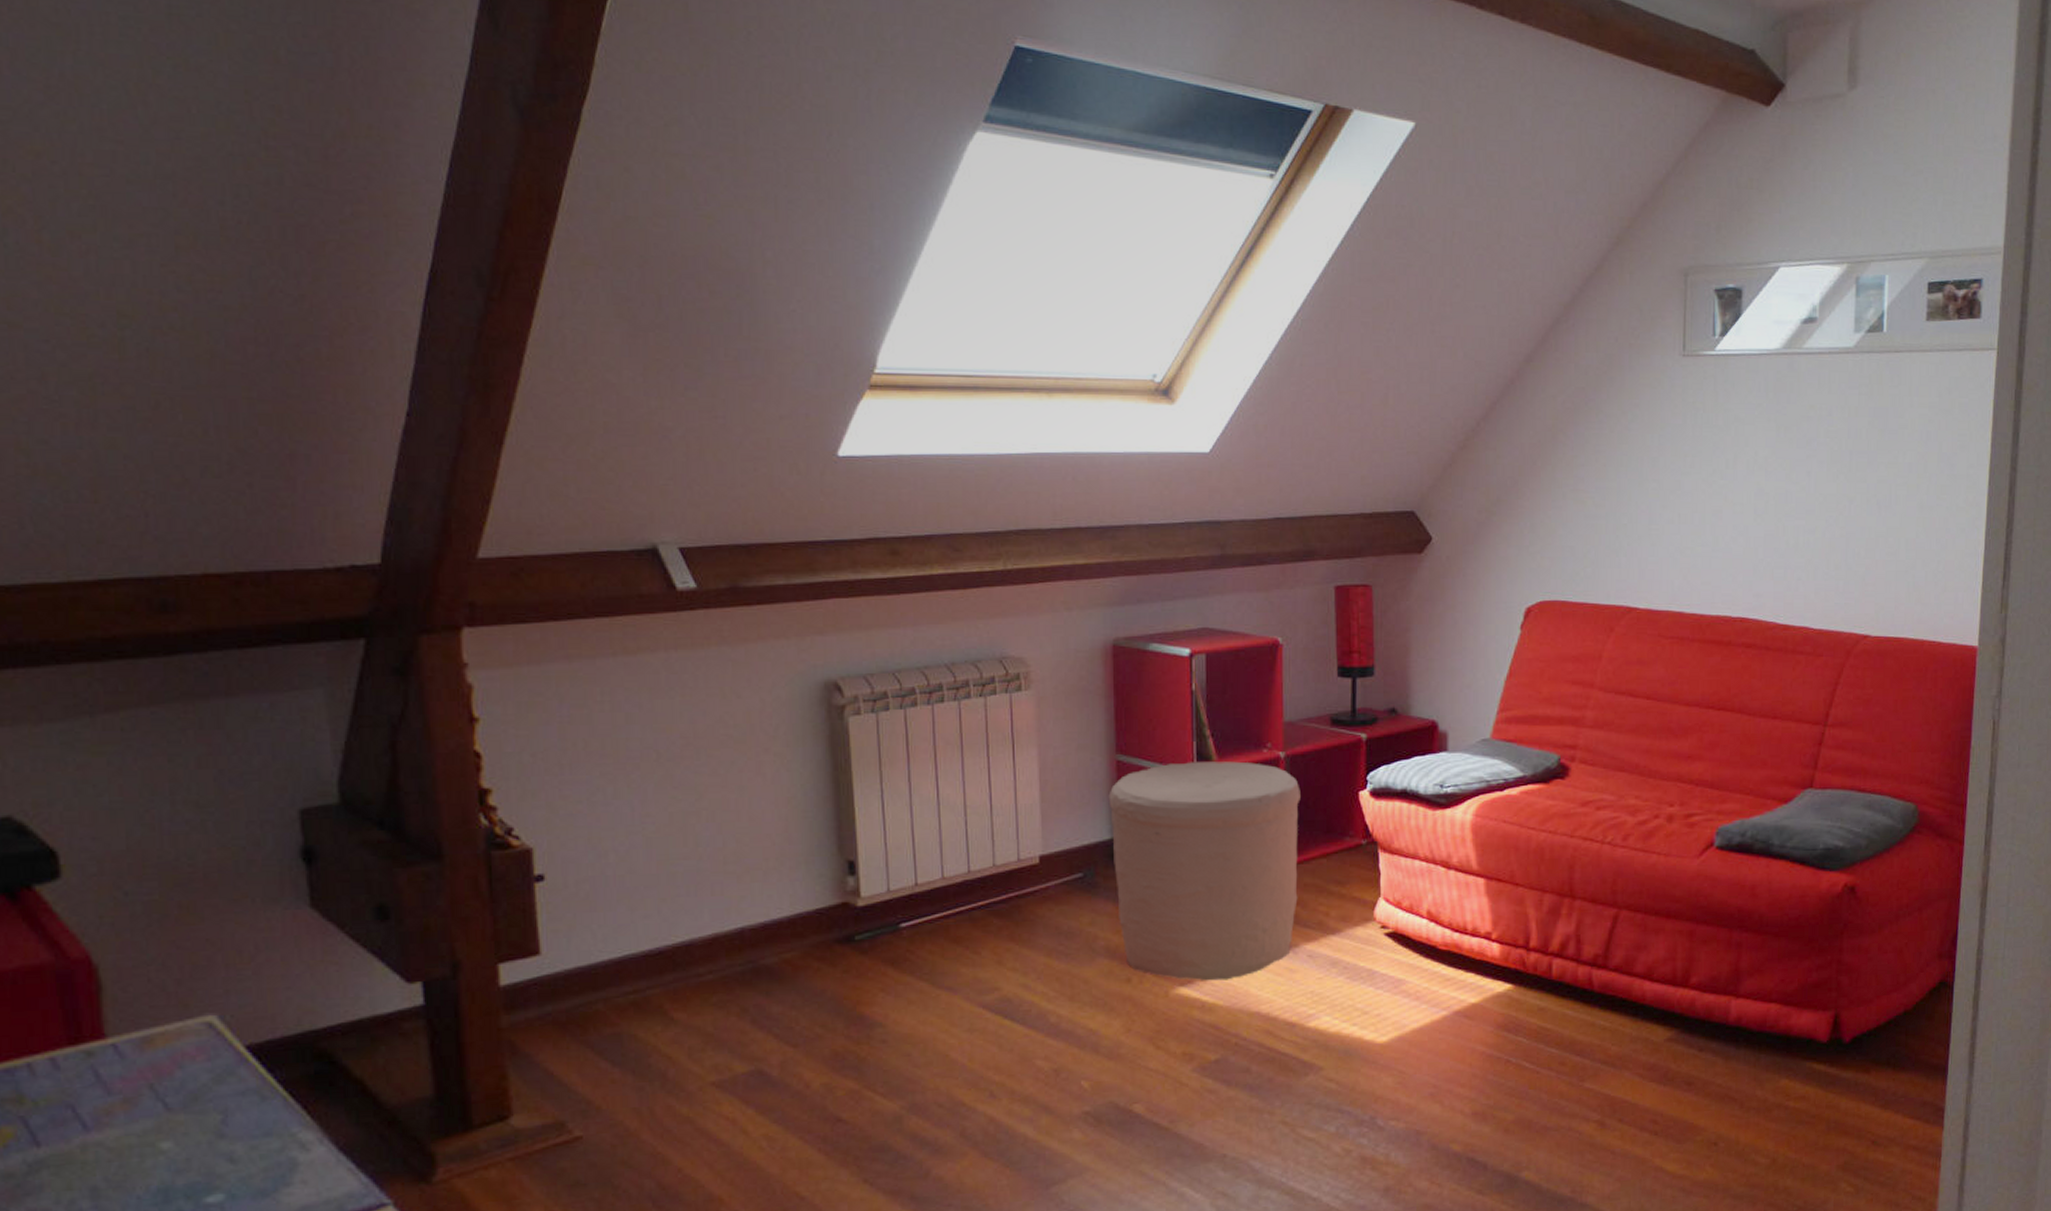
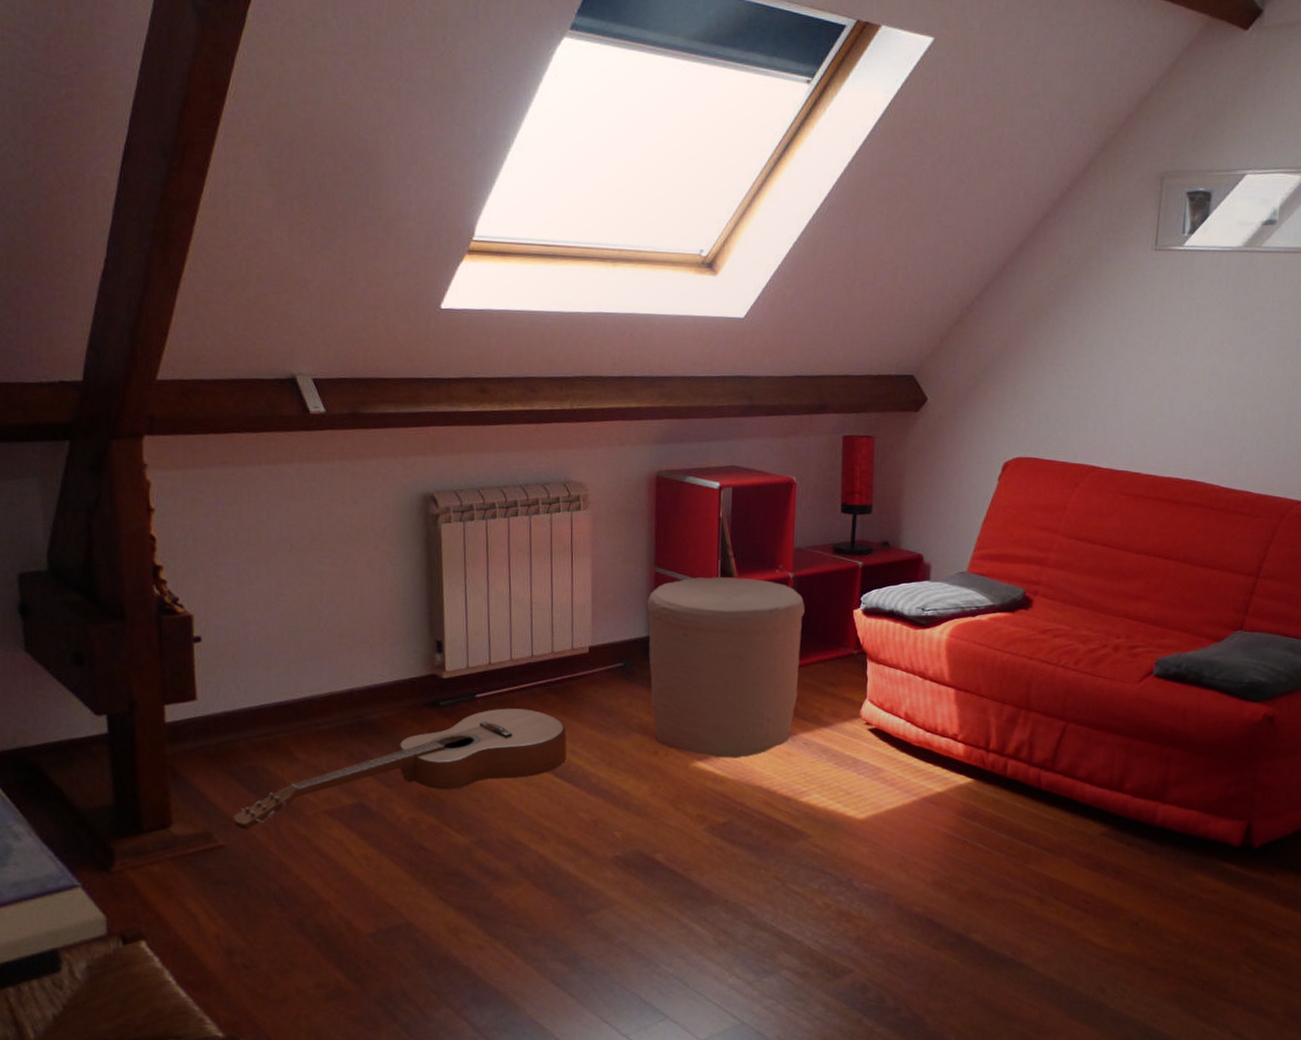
guitar: none [592,937,1018,1115] -> present [233,708,567,830]

